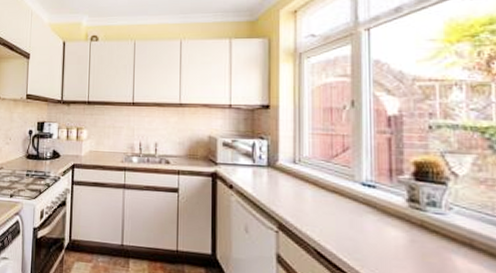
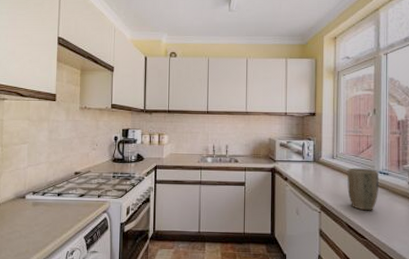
plant pot: none [315,176,363,235] -> present [347,167,380,211]

